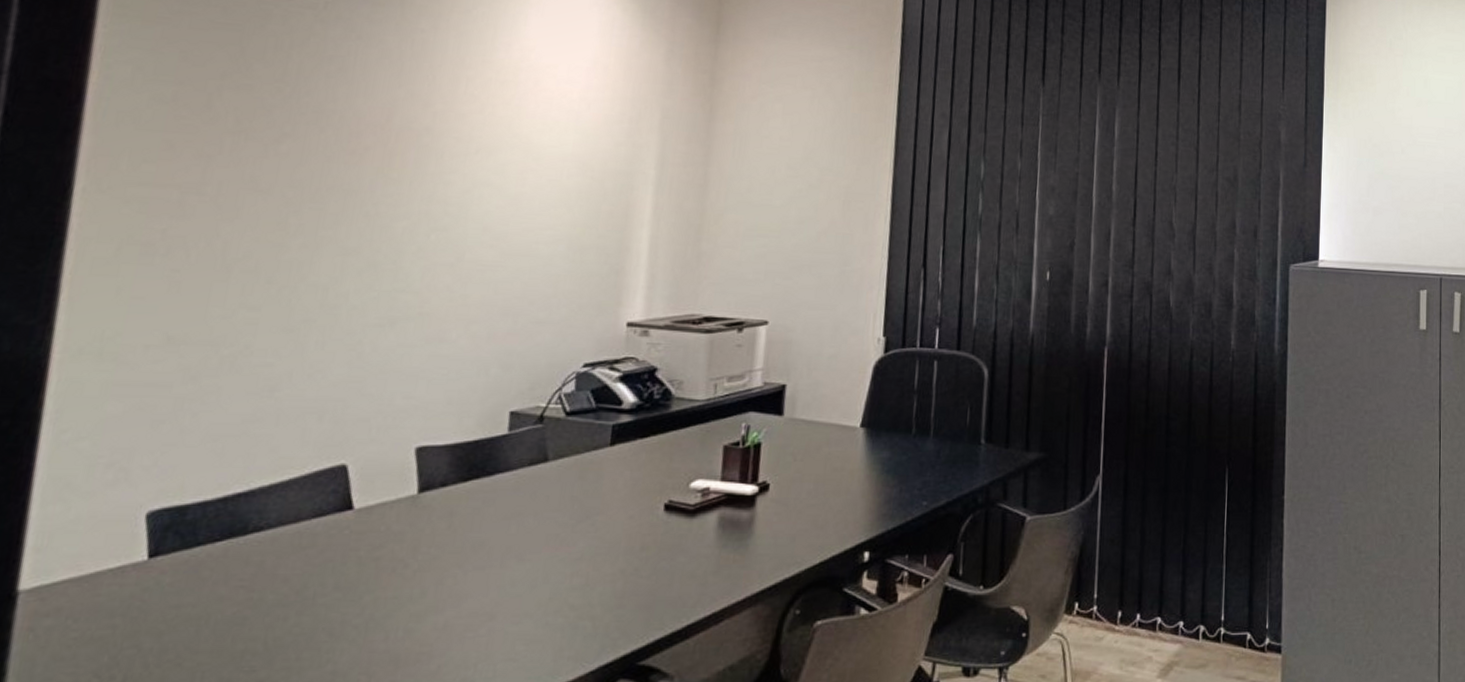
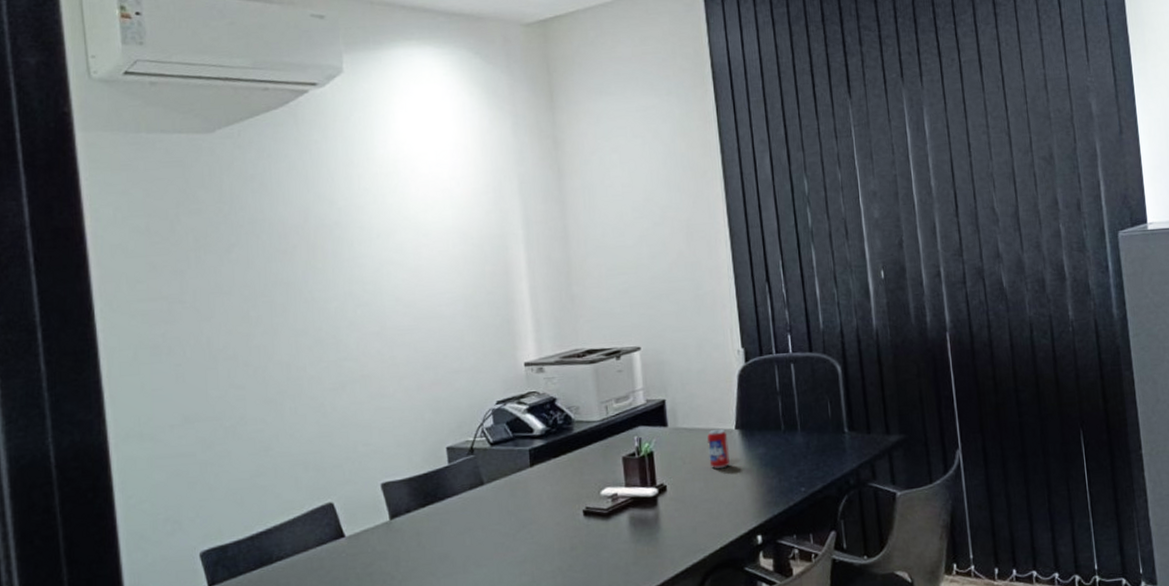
beverage can: none [824,424,850,471] -> present [706,428,730,469]

